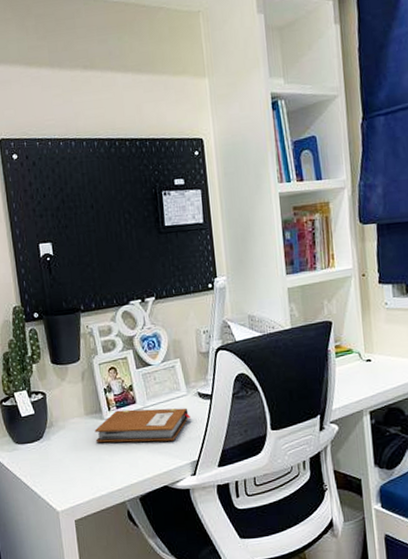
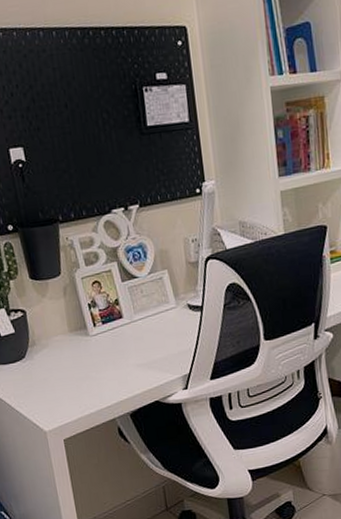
notebook: present [94,408,190,443] -> none [80,320,180,360]

